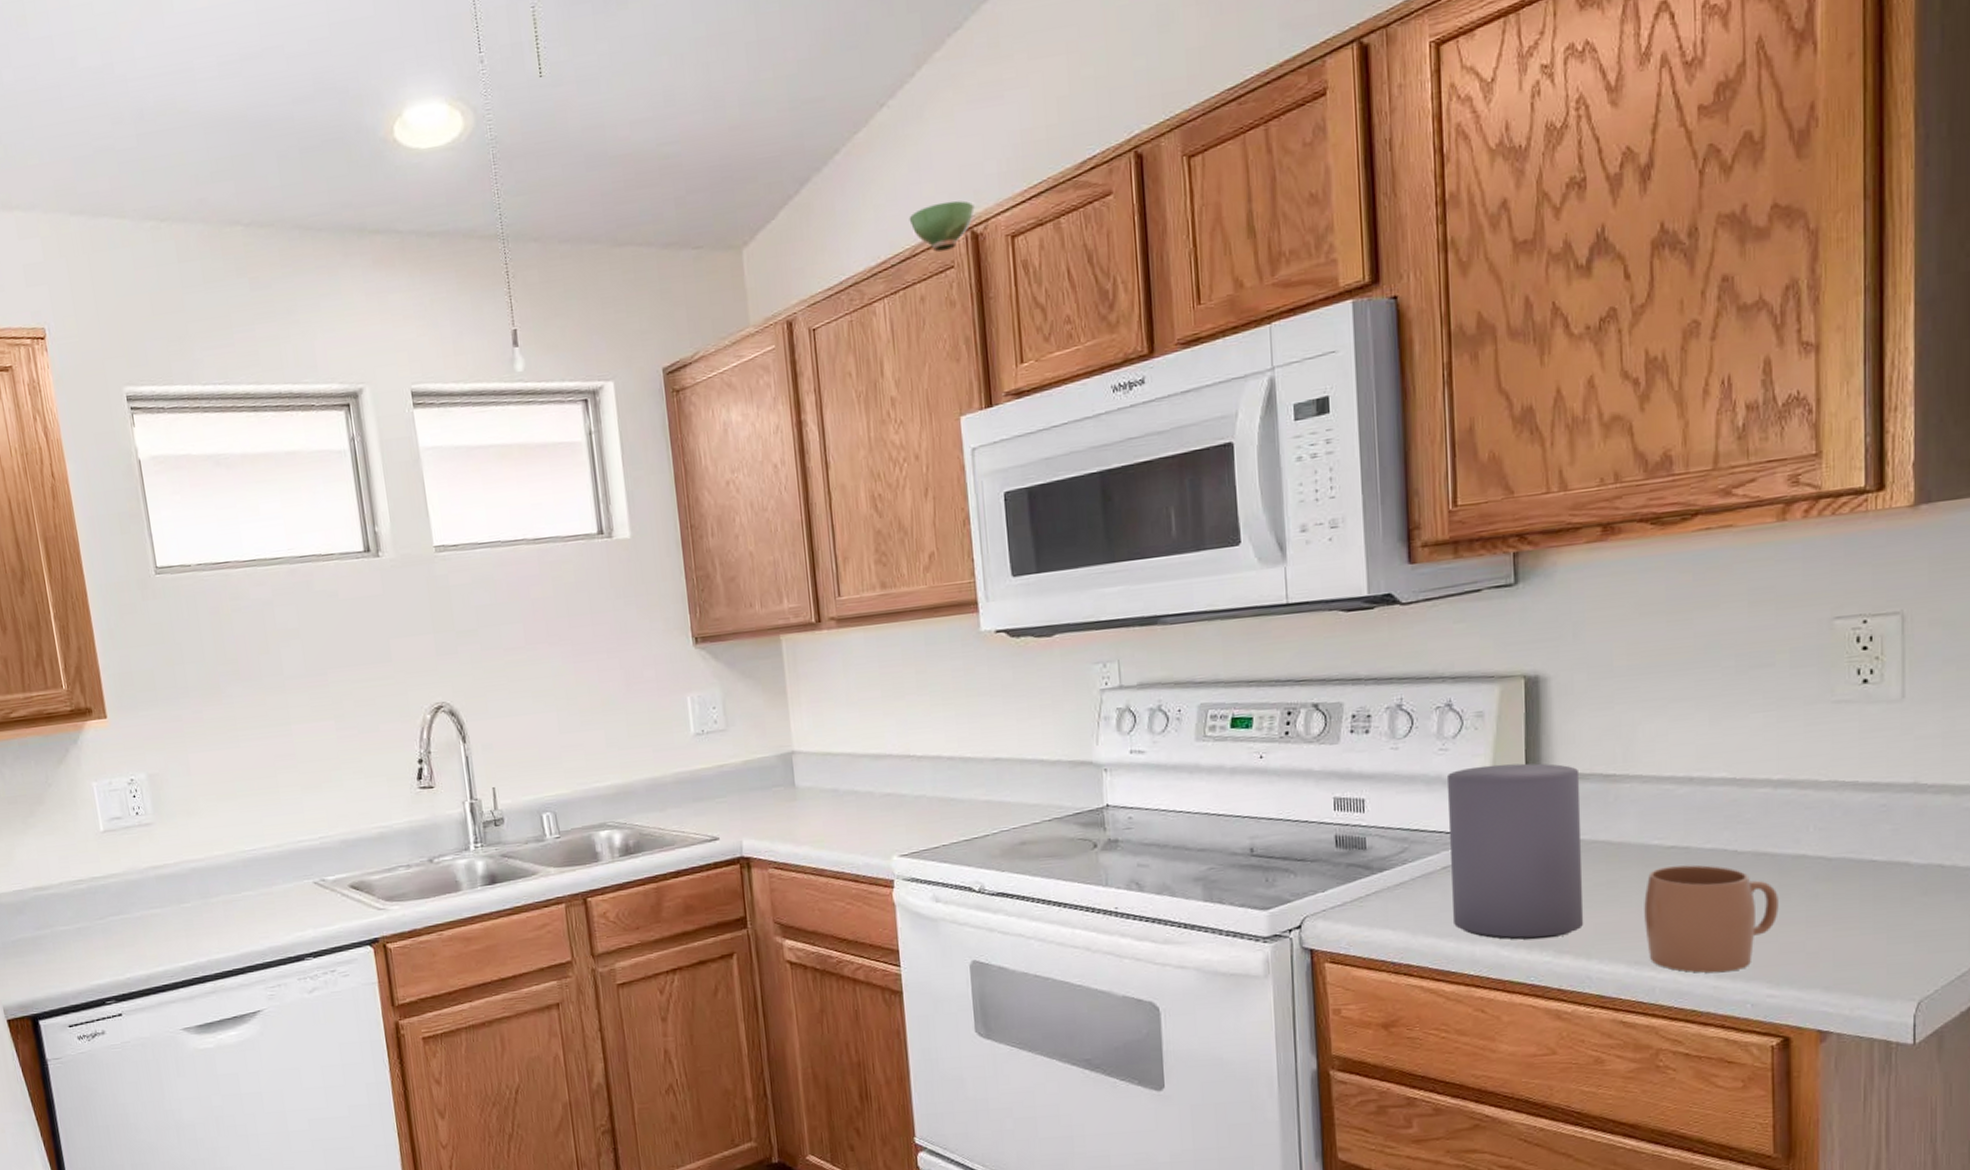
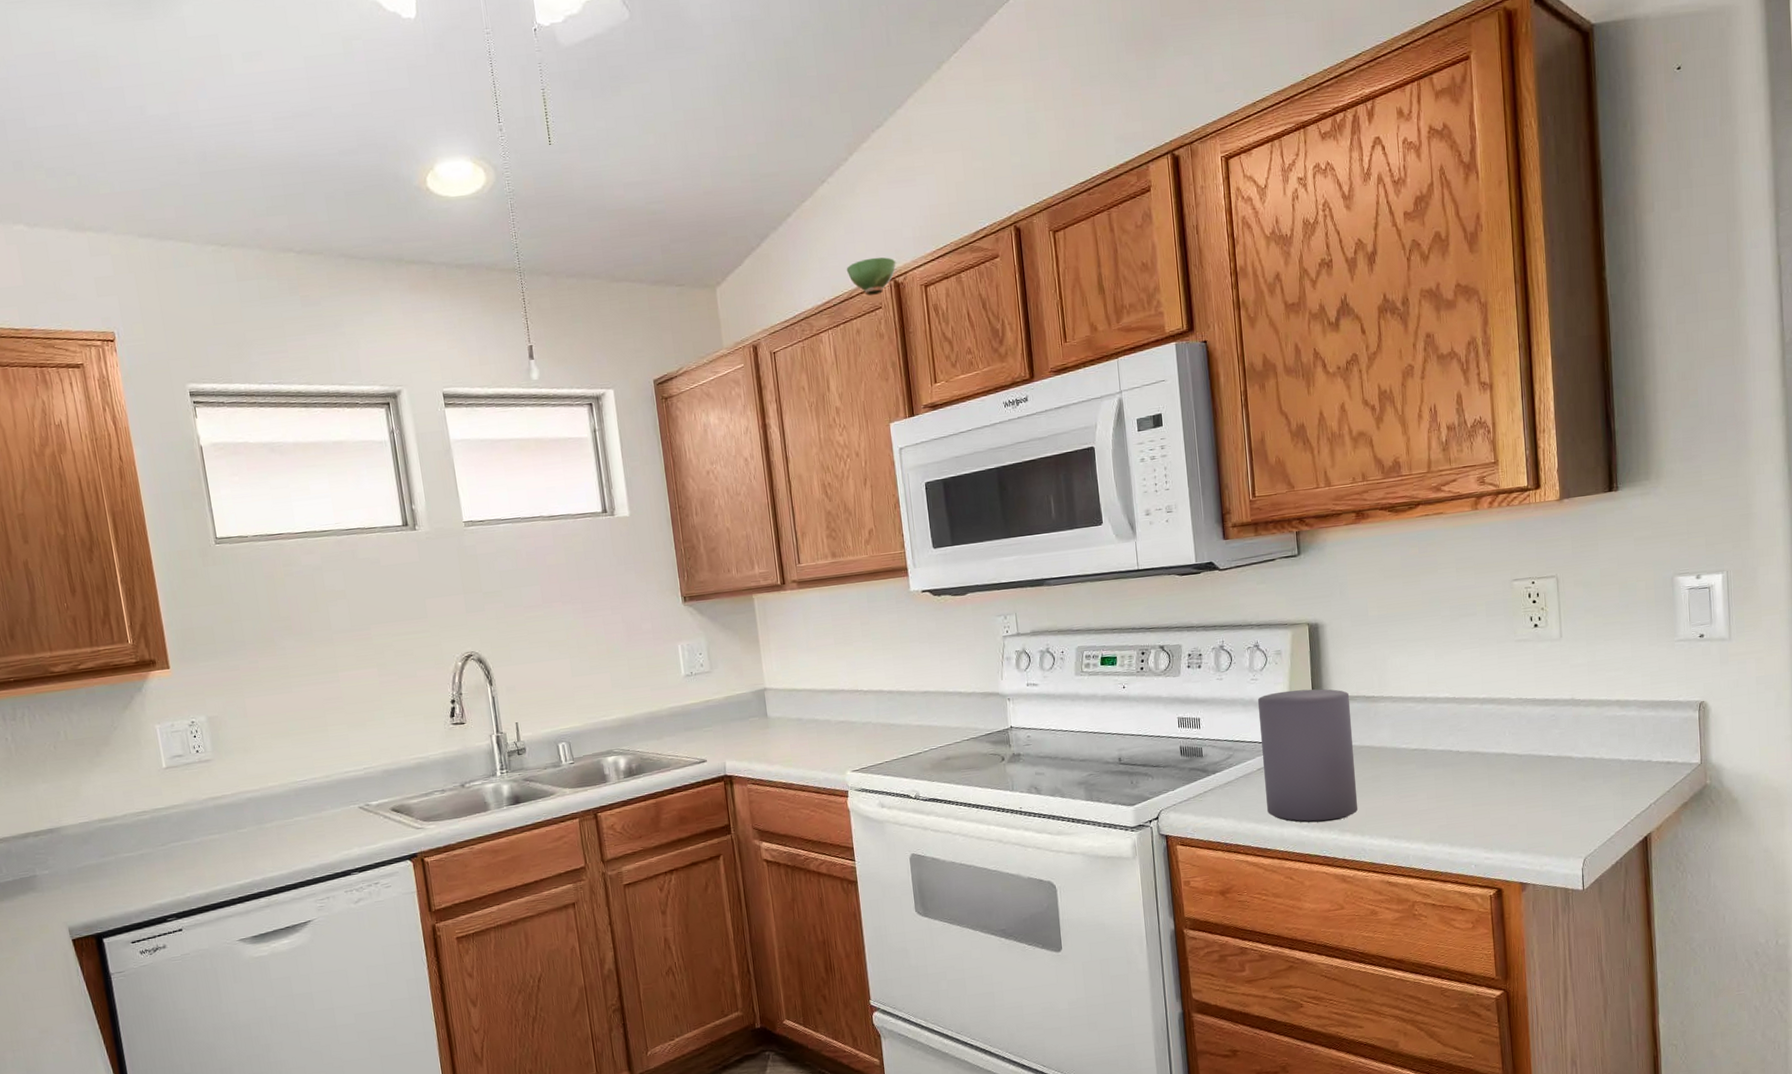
mug: present [1644,865,1779,973] -> none [1398,762,1489,843]

